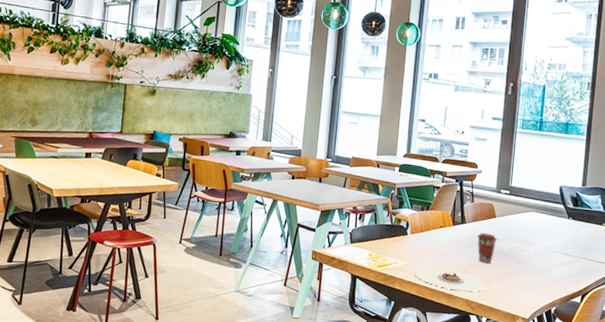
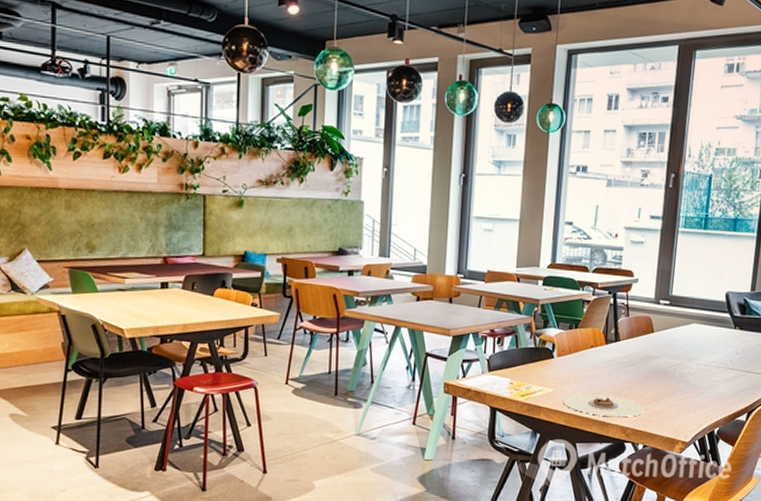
coffee cup: present [476,232,498,264] -> none [632,350,656,385]

